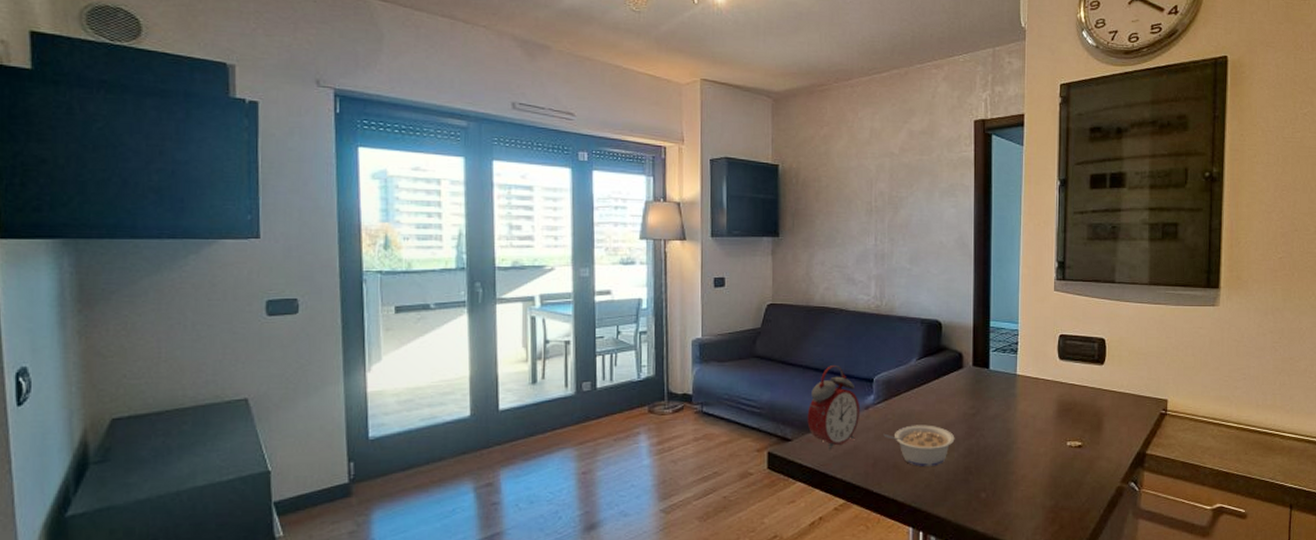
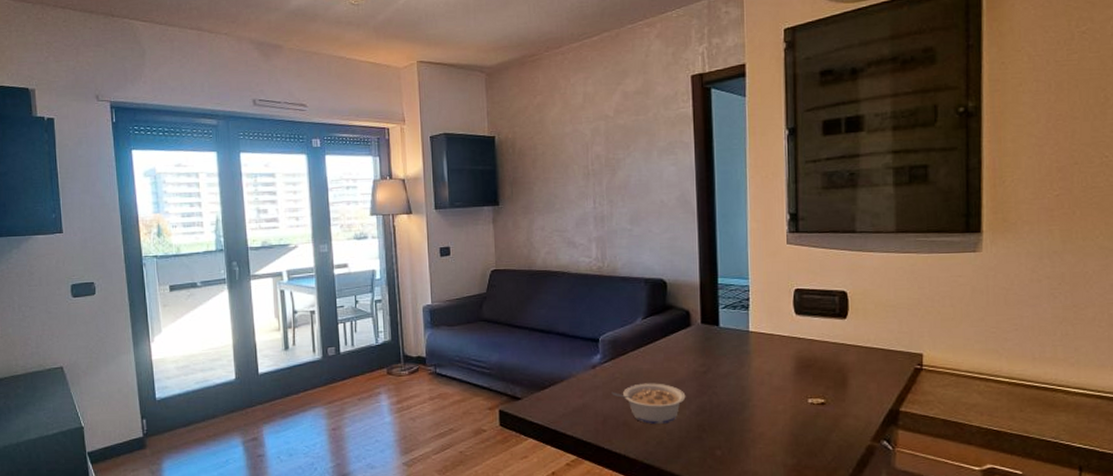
alarm clock: present [807,366,861,450] -> none [535,327,588,408]

